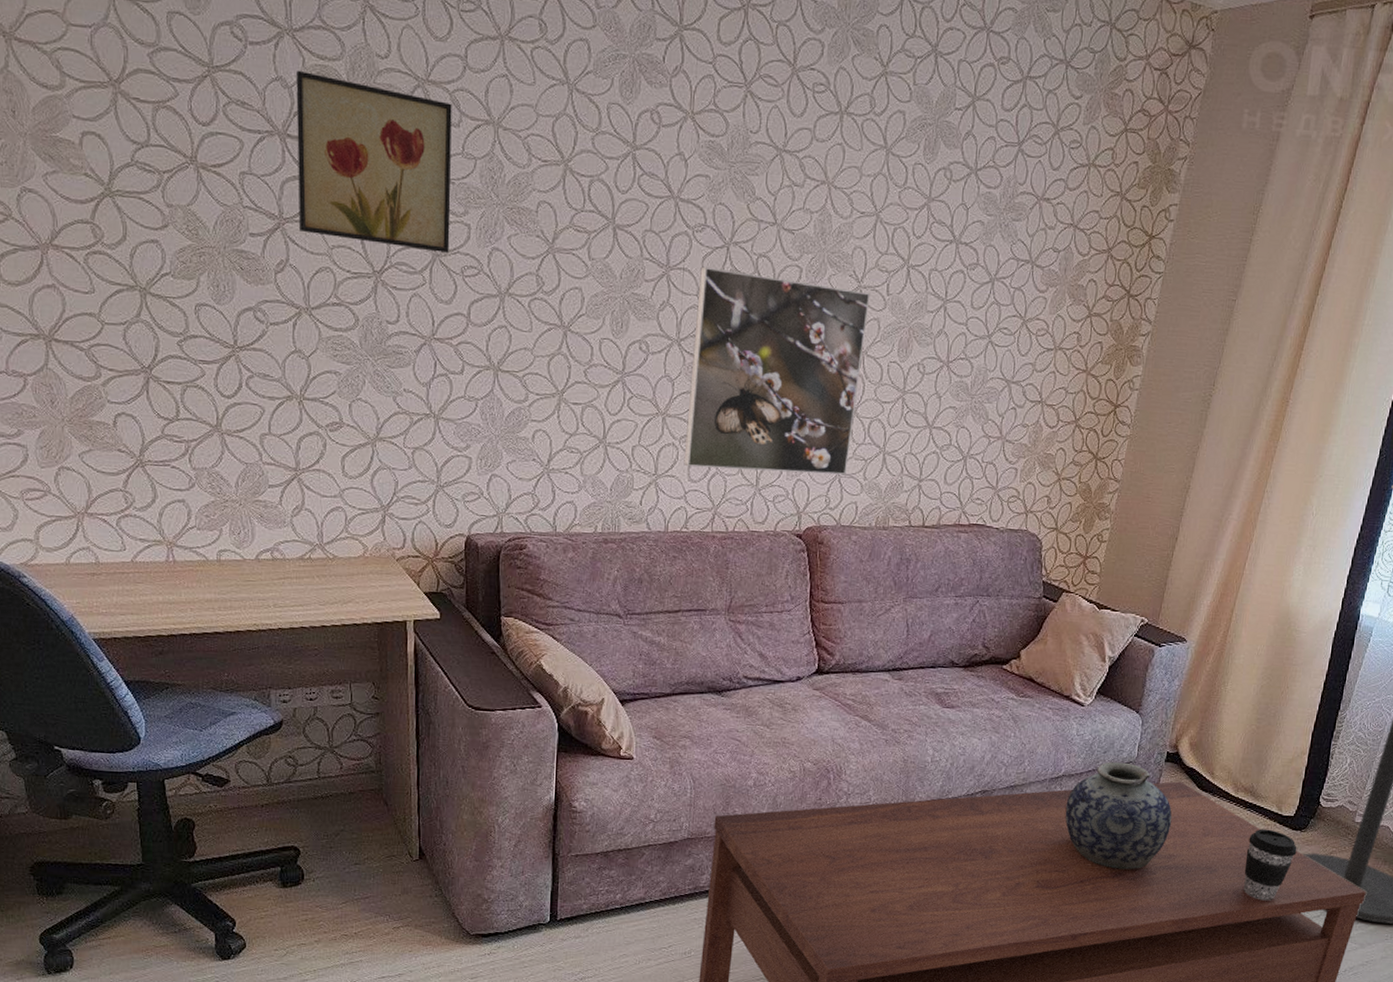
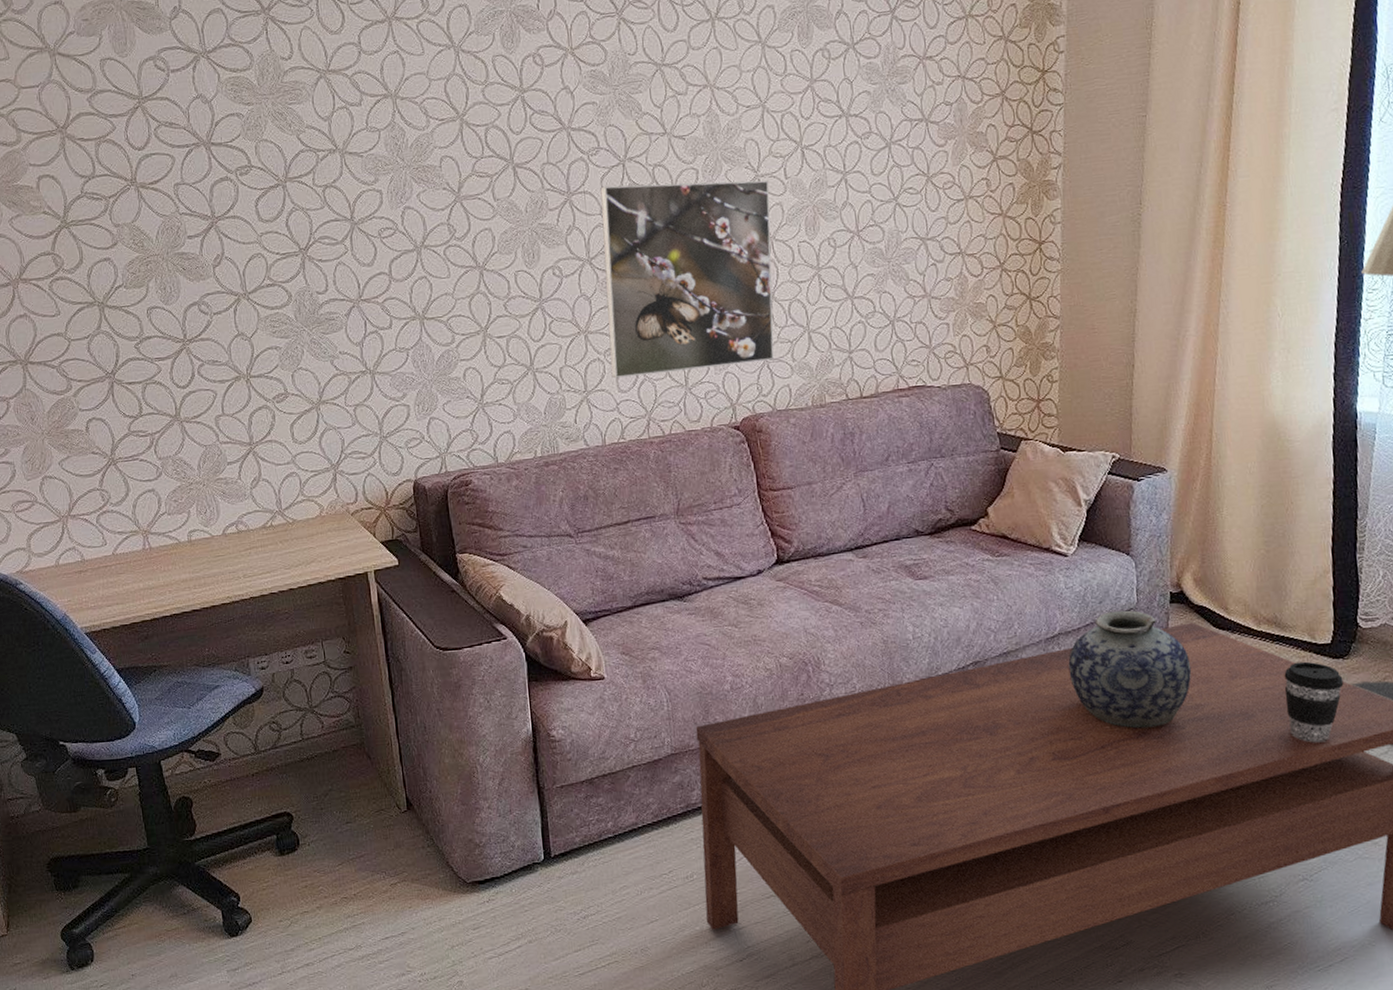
wall art: present [296,70,452,253] -> none [214,85,366,226]

